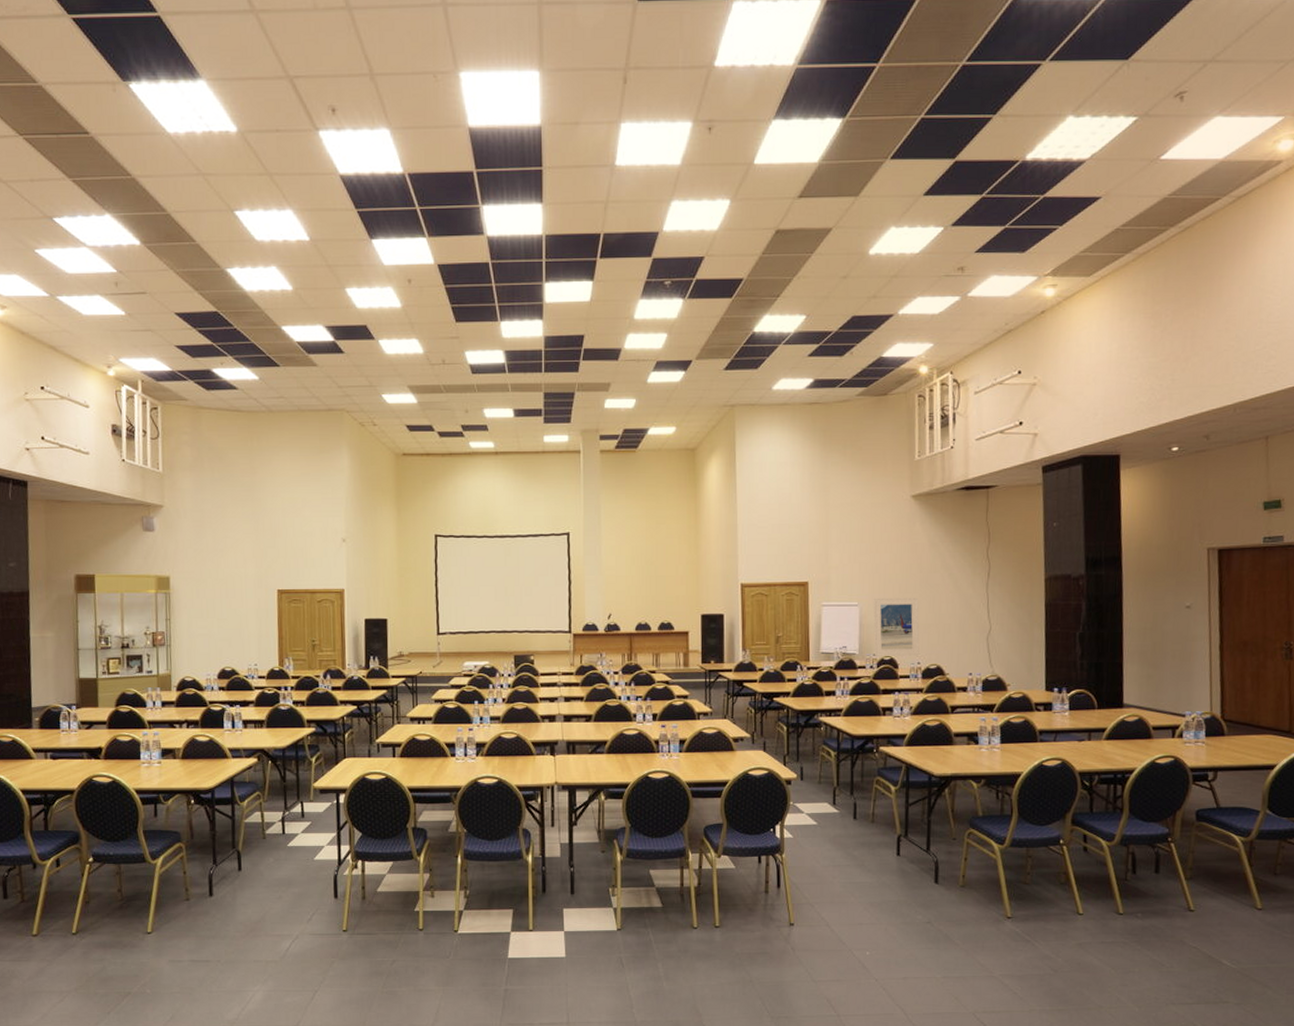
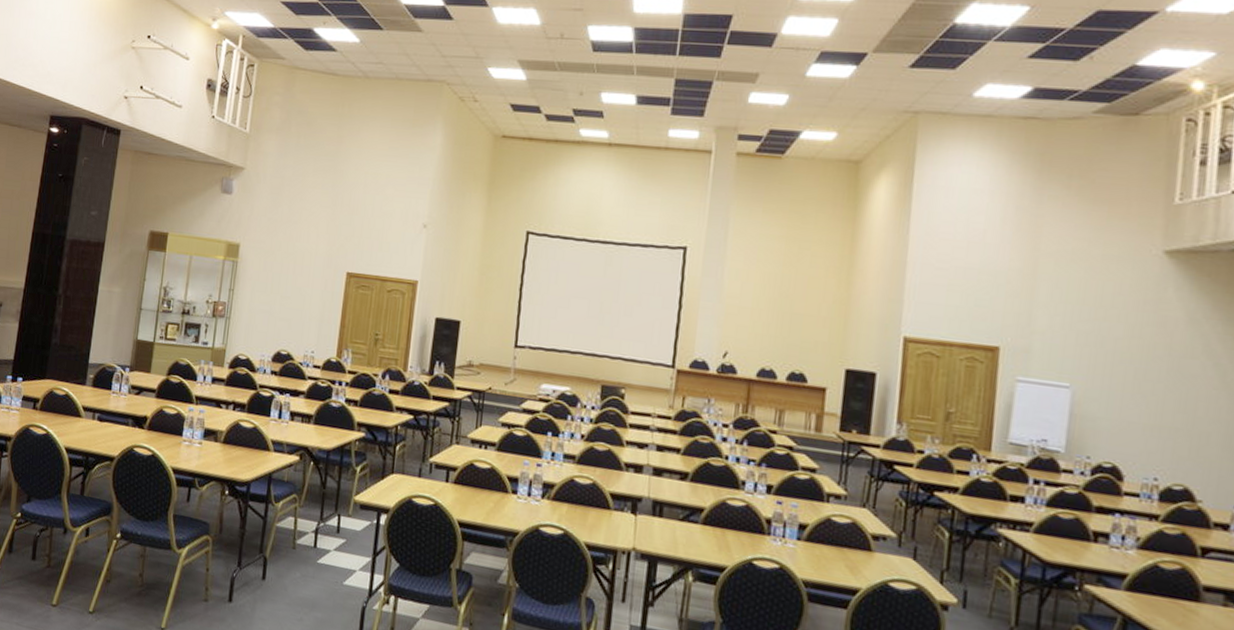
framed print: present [873,597,920,656] -> none [1087,380,1163,469]

